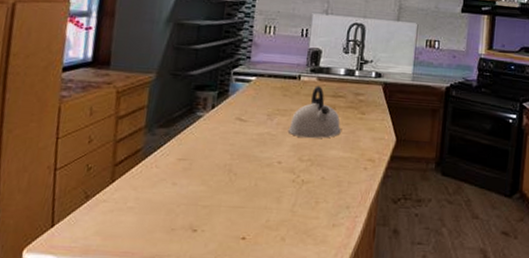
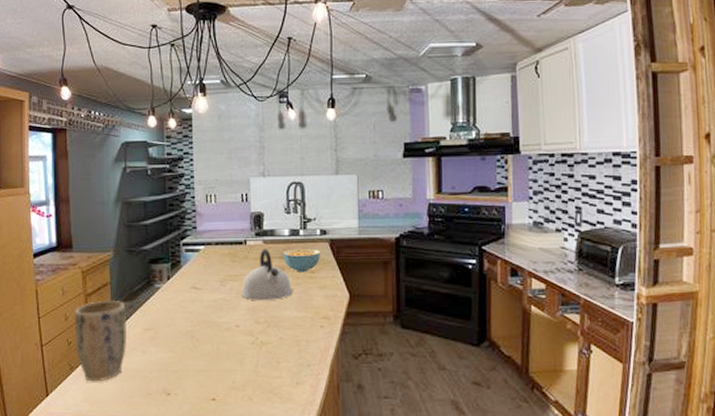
plant pot: none [96,124,161,214] -> present [75,300,126,382]
cereal bowl: none [335,88,373,113] -> present [282,248,320,273]

